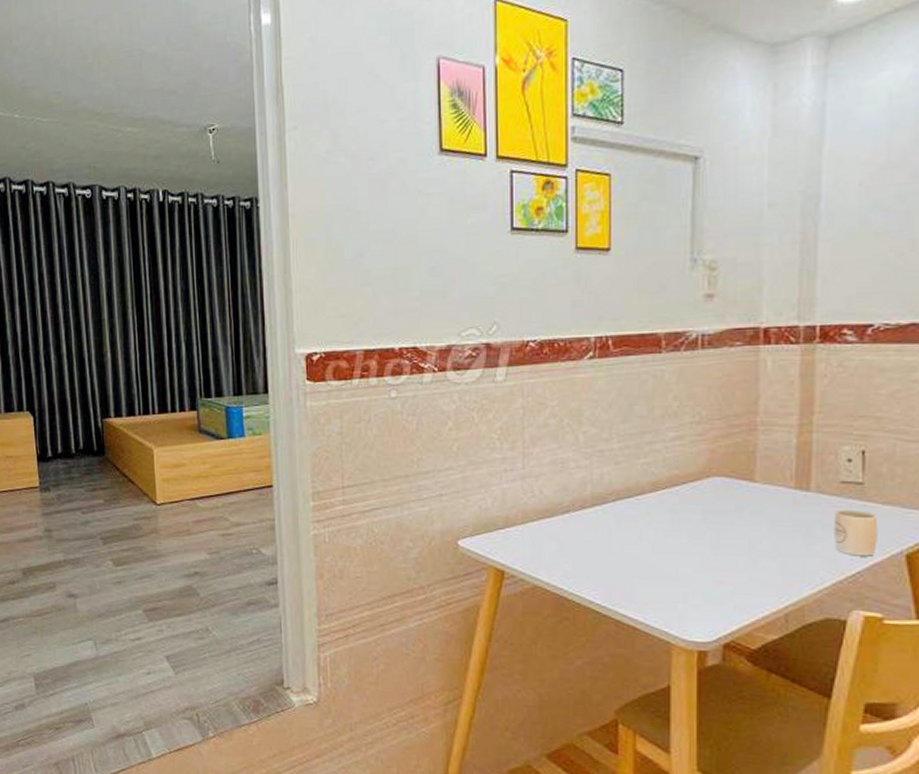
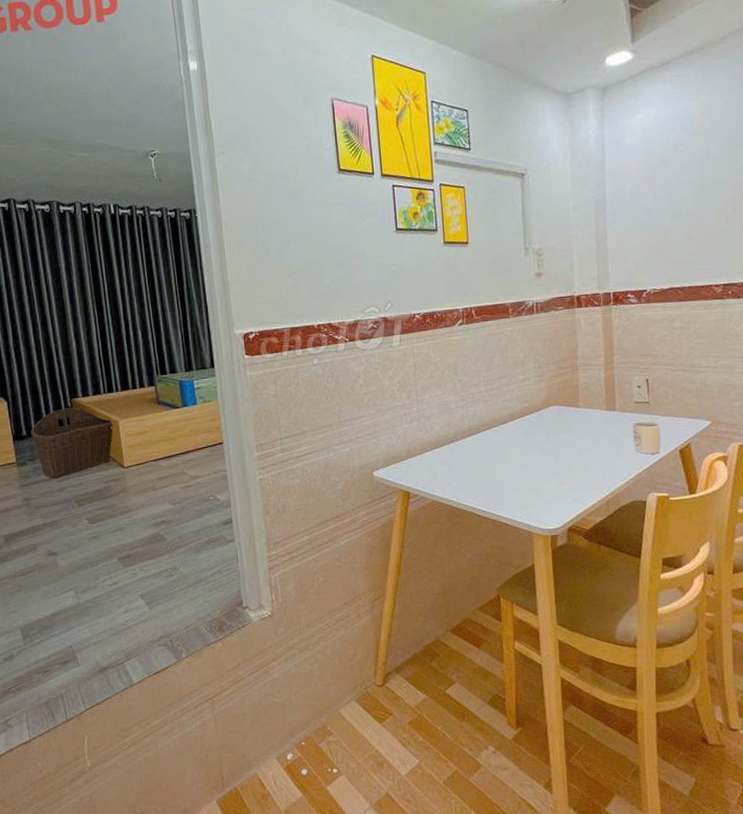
wicker basket: none [57,429,147,509] -> present [31,408,113,479]

